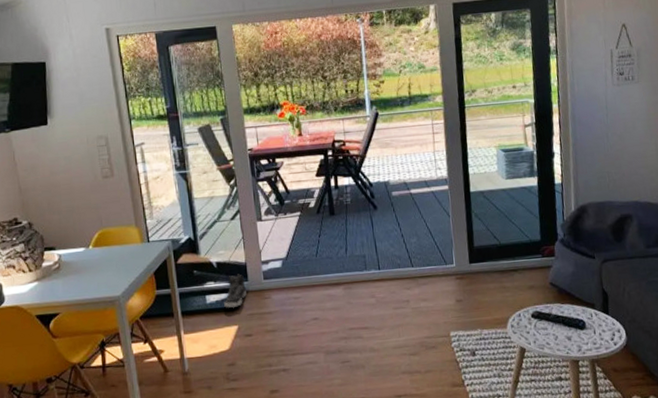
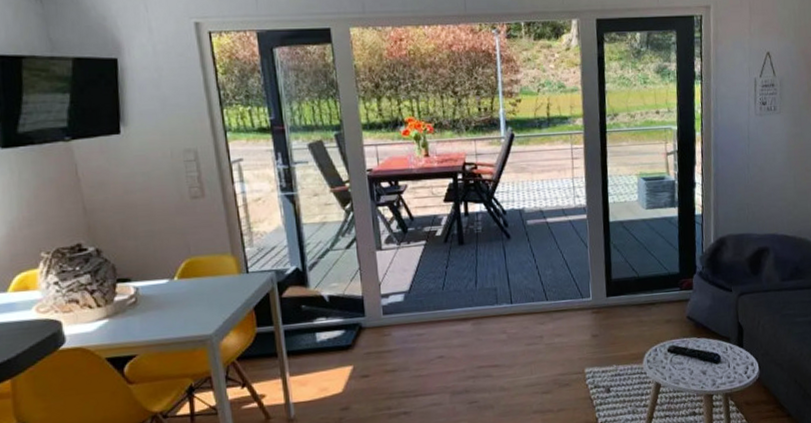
sneaker: present [224,274,246,309] -> none [337,308,363,347]

